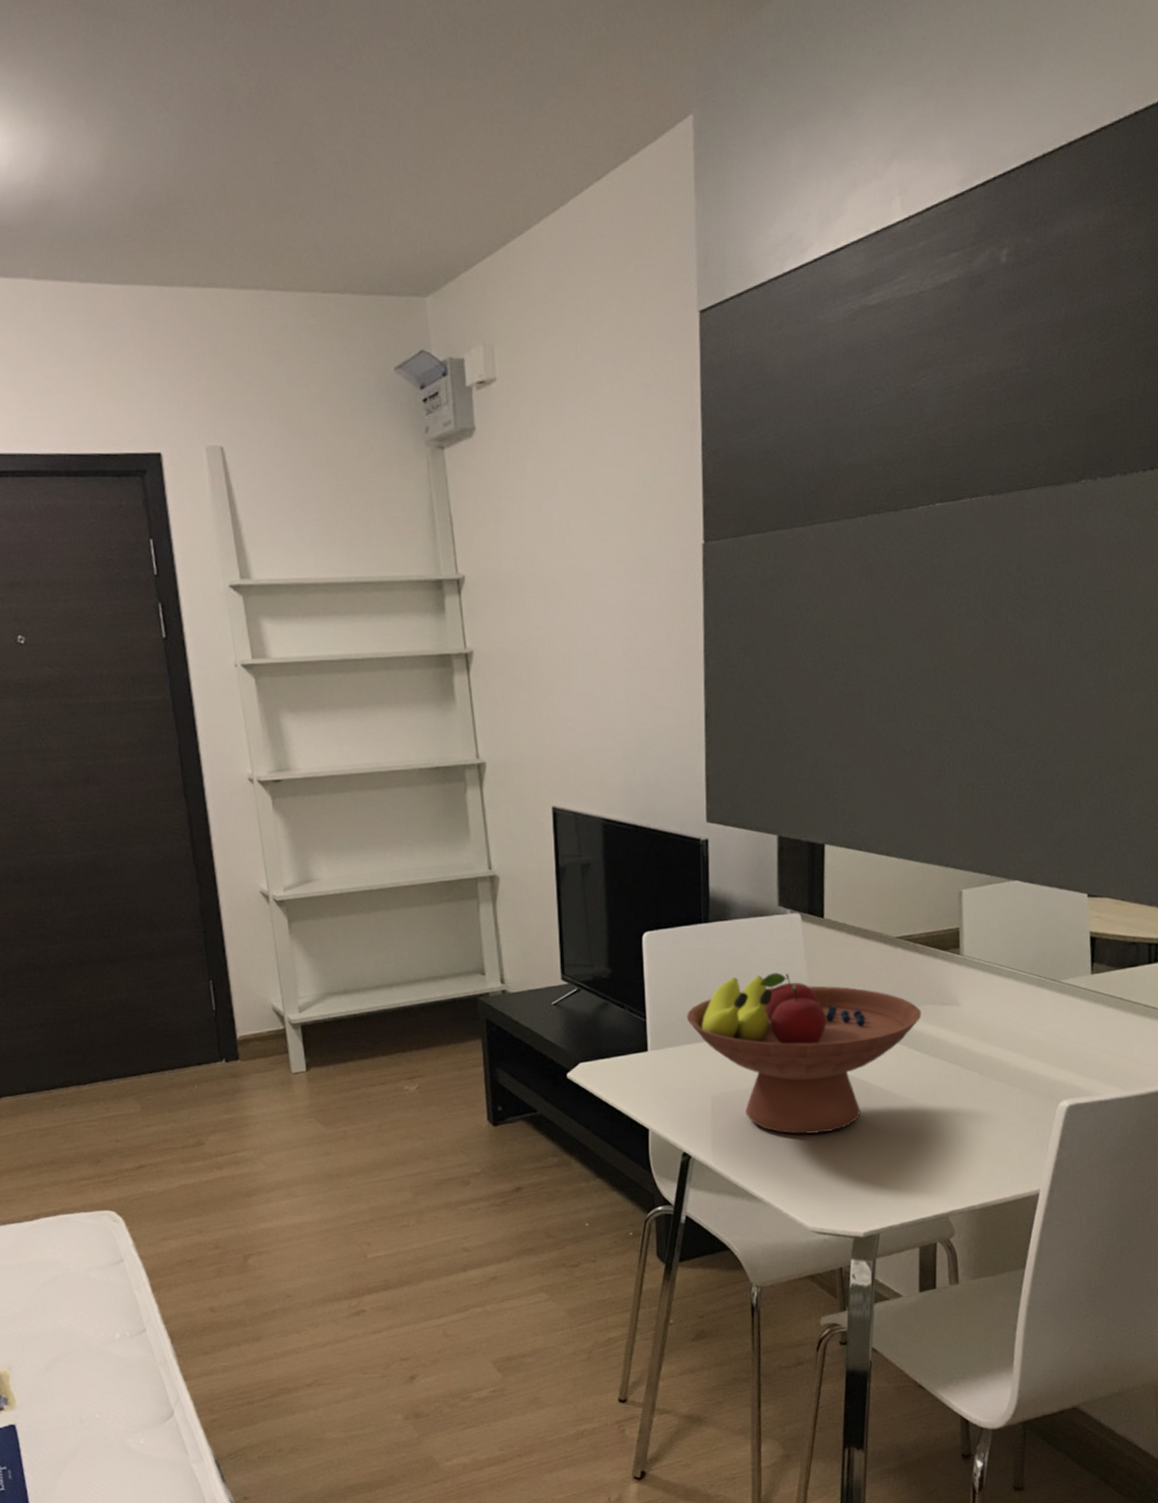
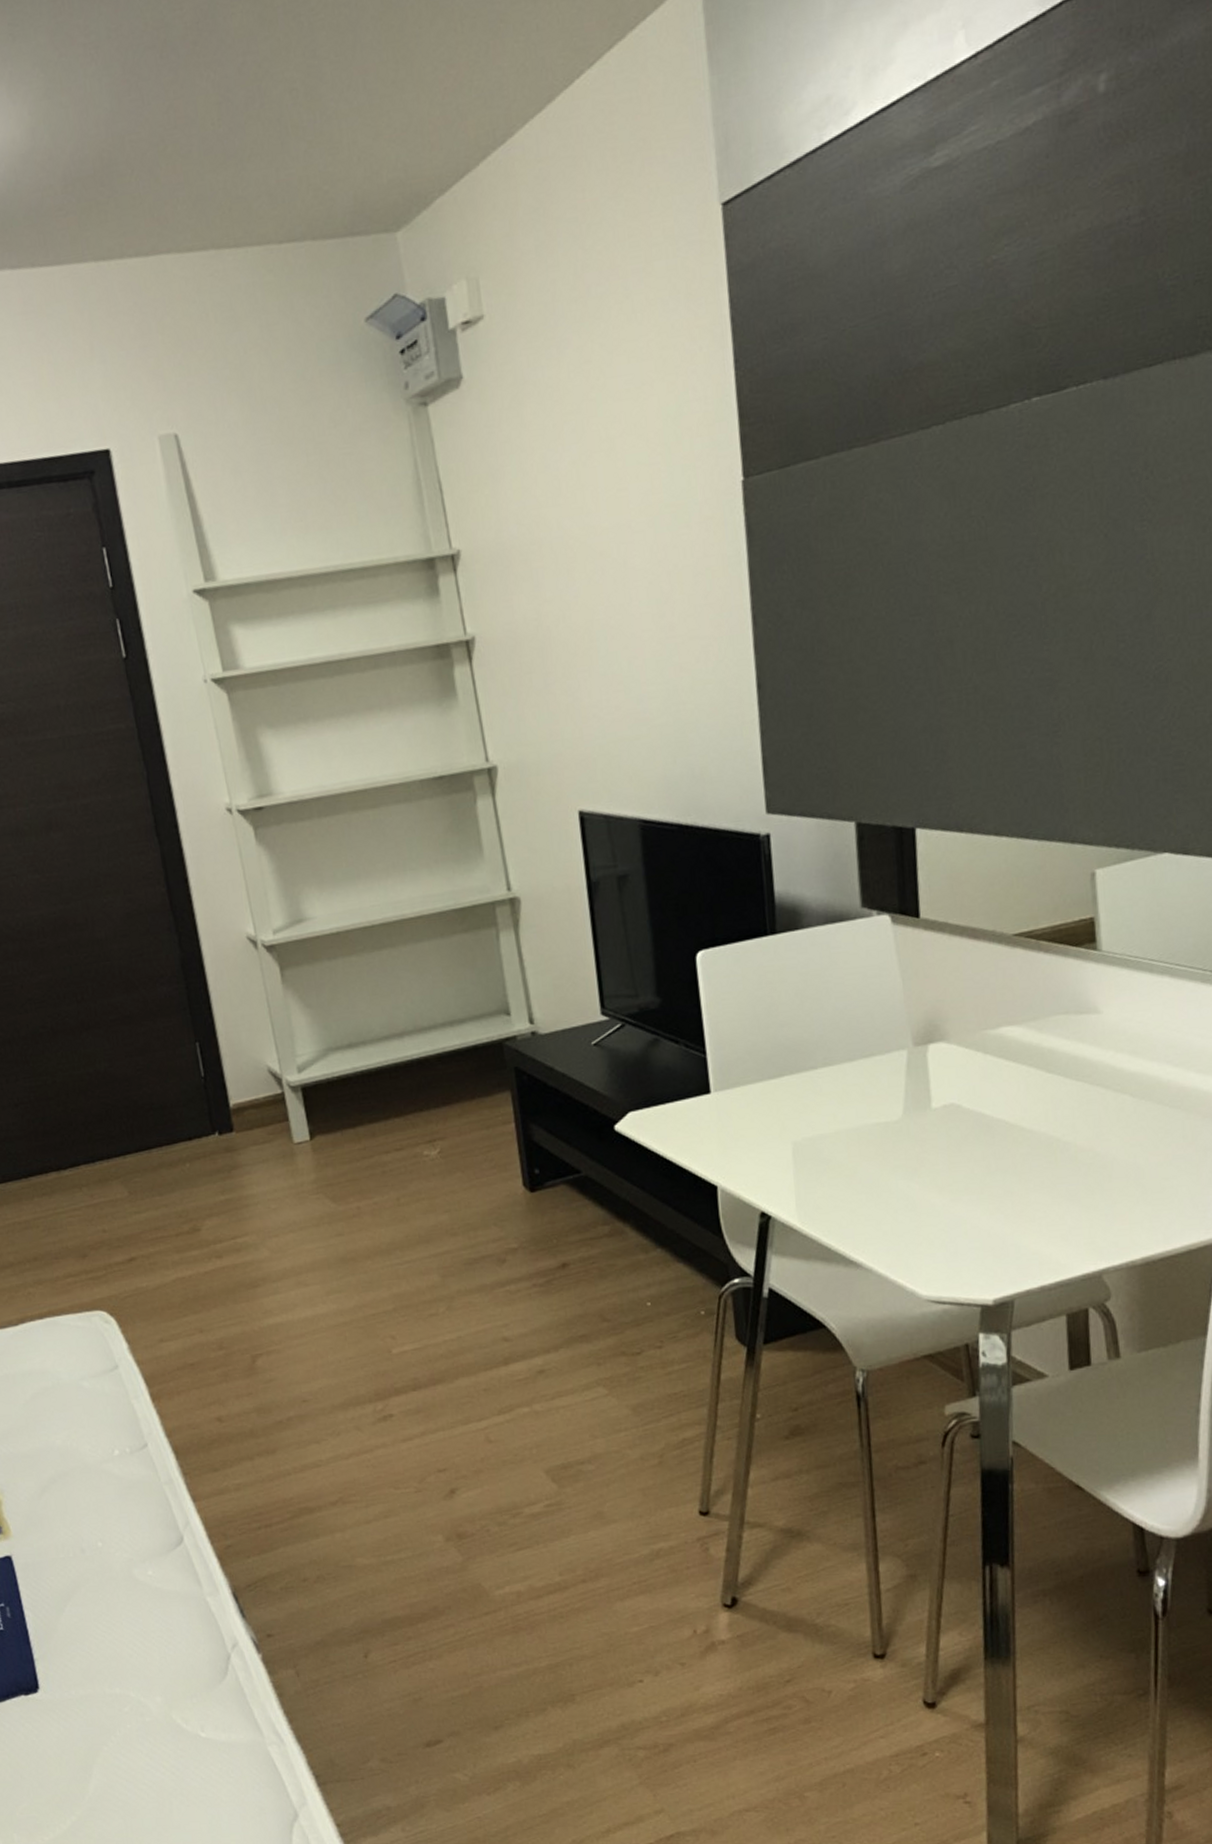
fruit bowl: present [686,972,921,1134] -> none [755,988,1052,1183]

